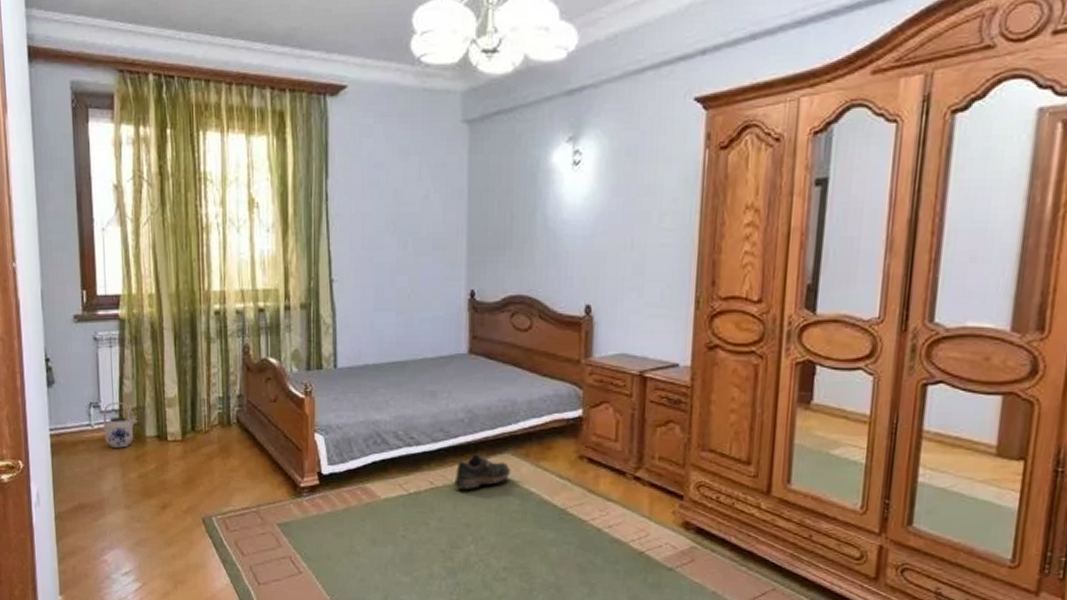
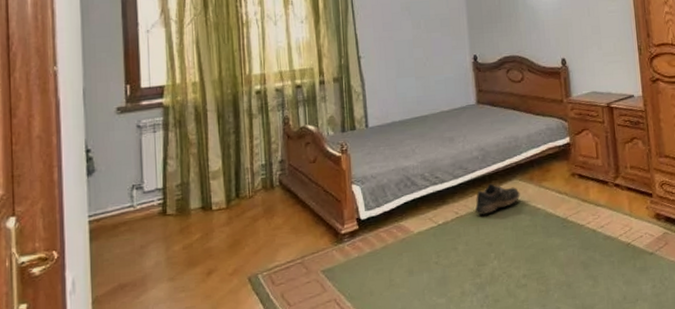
teapot: present [103,402,137,448] -> none [146,180,182,224]

